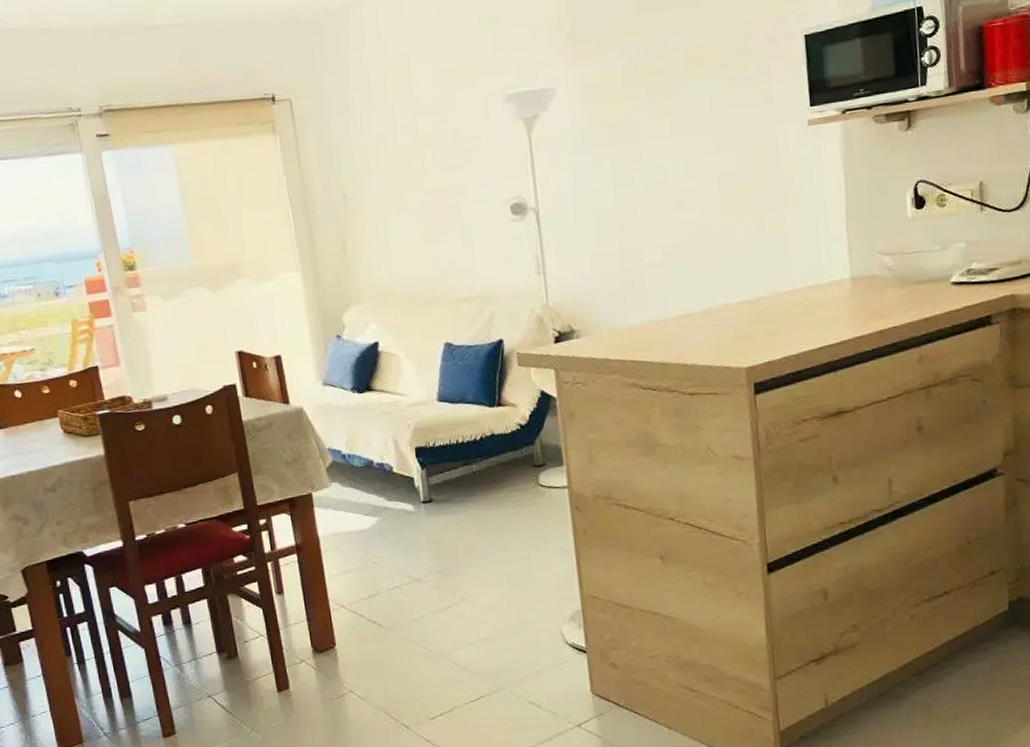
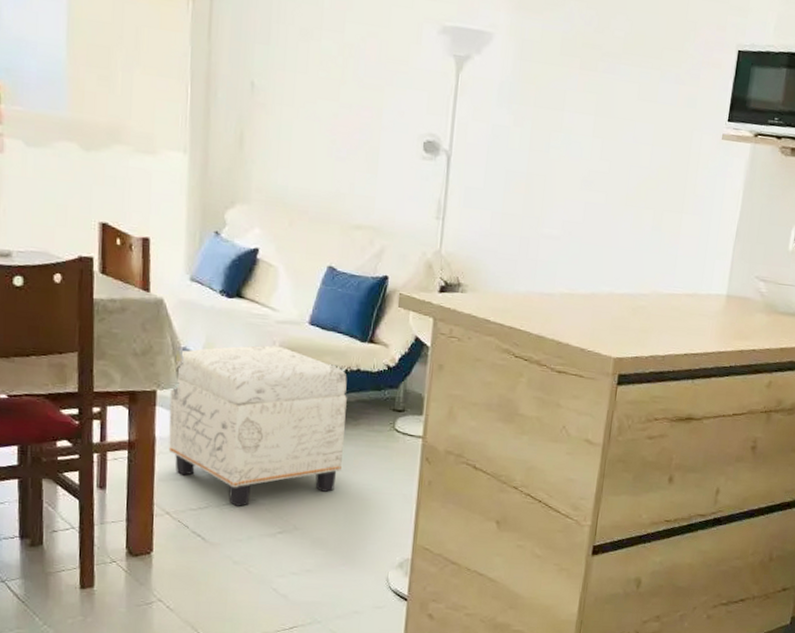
ottoman: none [324,428,496,588] -> present [168,345,347,507]

